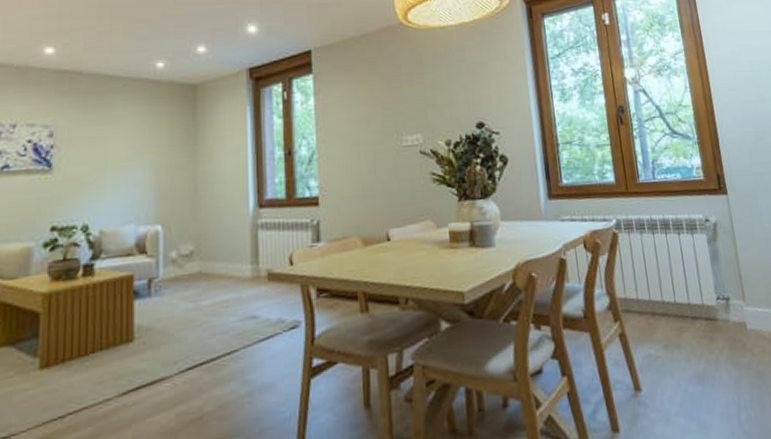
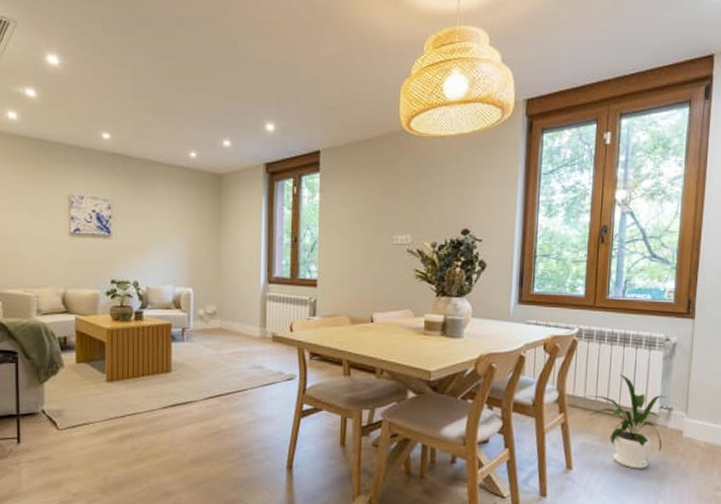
house plant: none [637,266,730,378] -> present [585,374,667,469]

